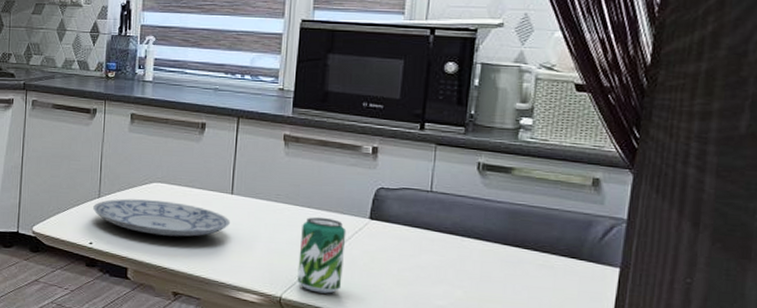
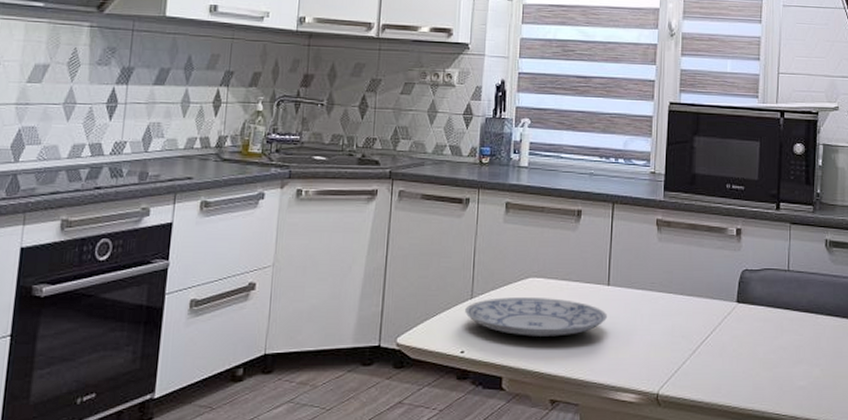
beverage can: present [297,216,347,294] -> none [673,303,717,385]

